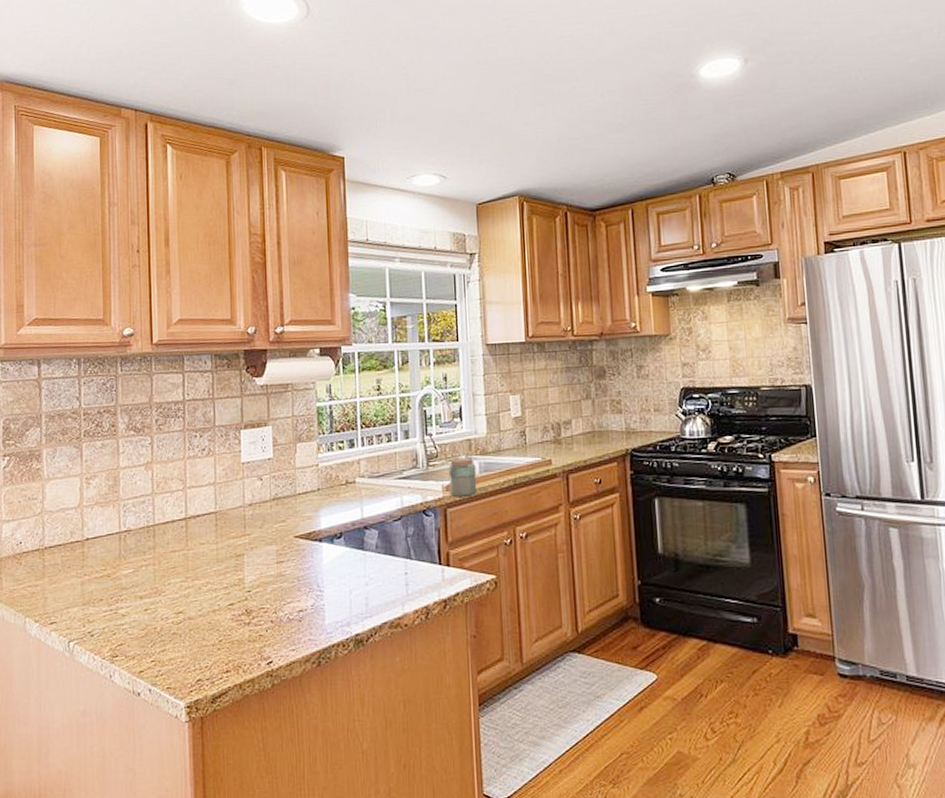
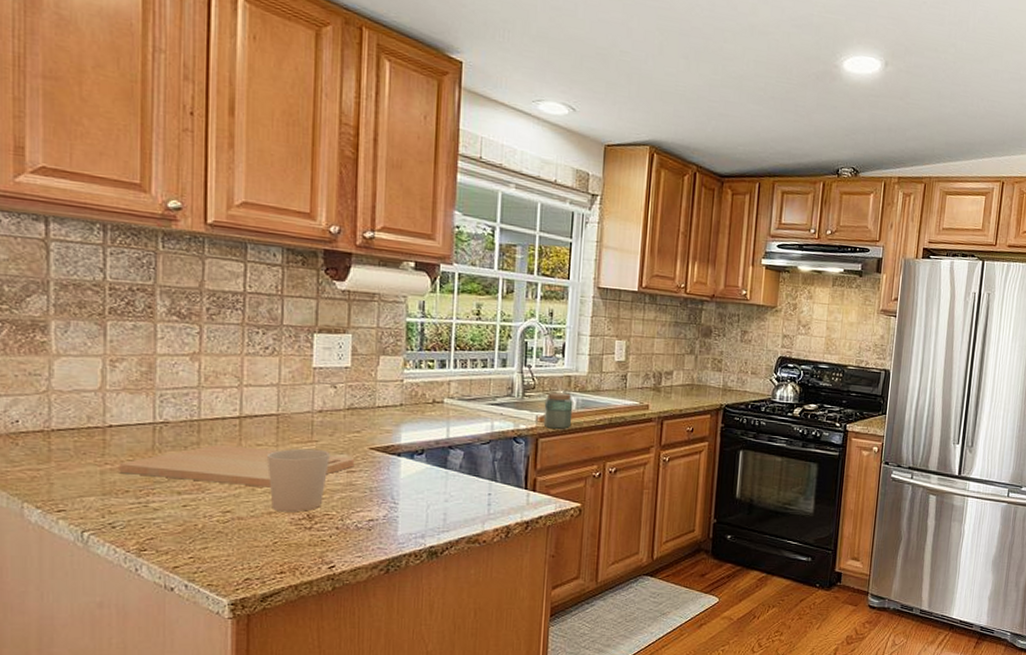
cutting board: none [94,546,283,586] -> present [119,444,355,488]
dixie cup: none [208,542,261,609] -> present [266,448,330,513]

